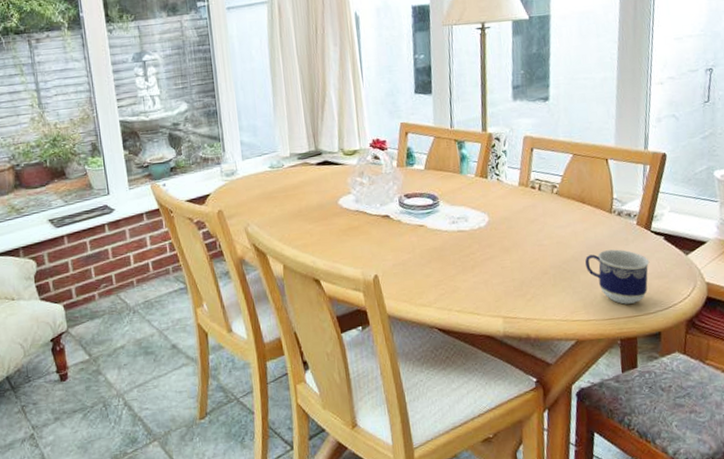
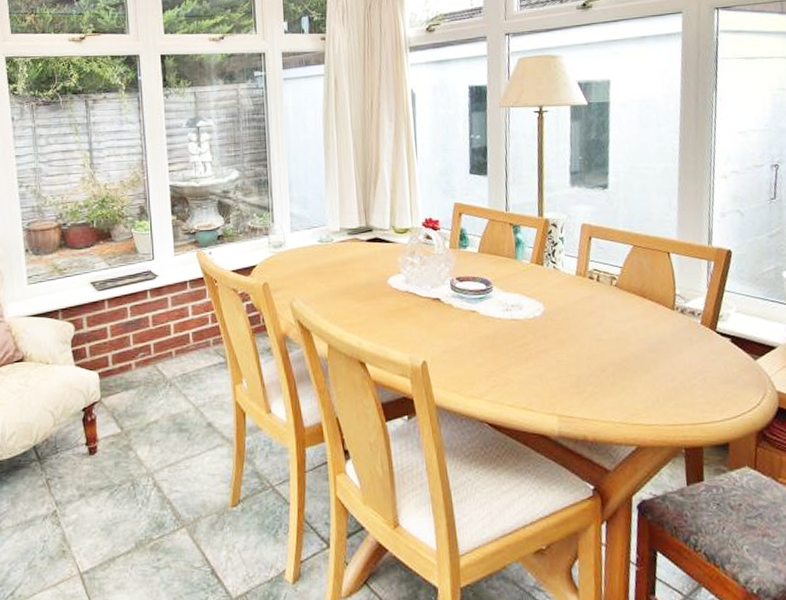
cup: present [585,249,650,305] -> none [646,349,716,410]

